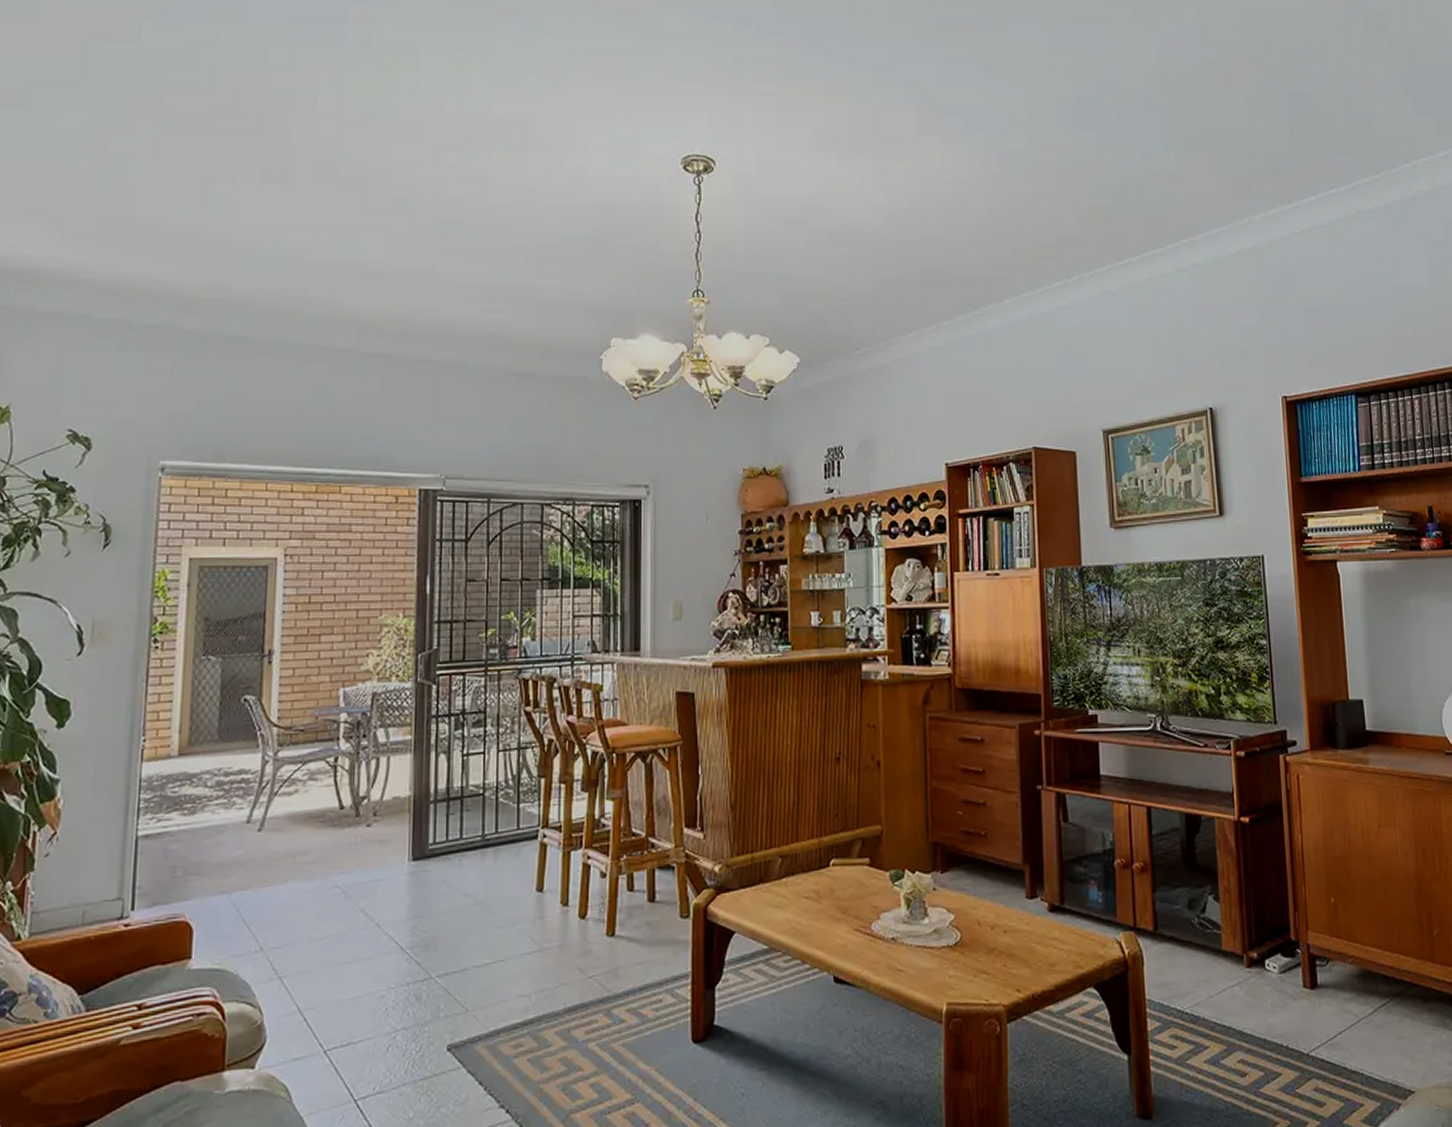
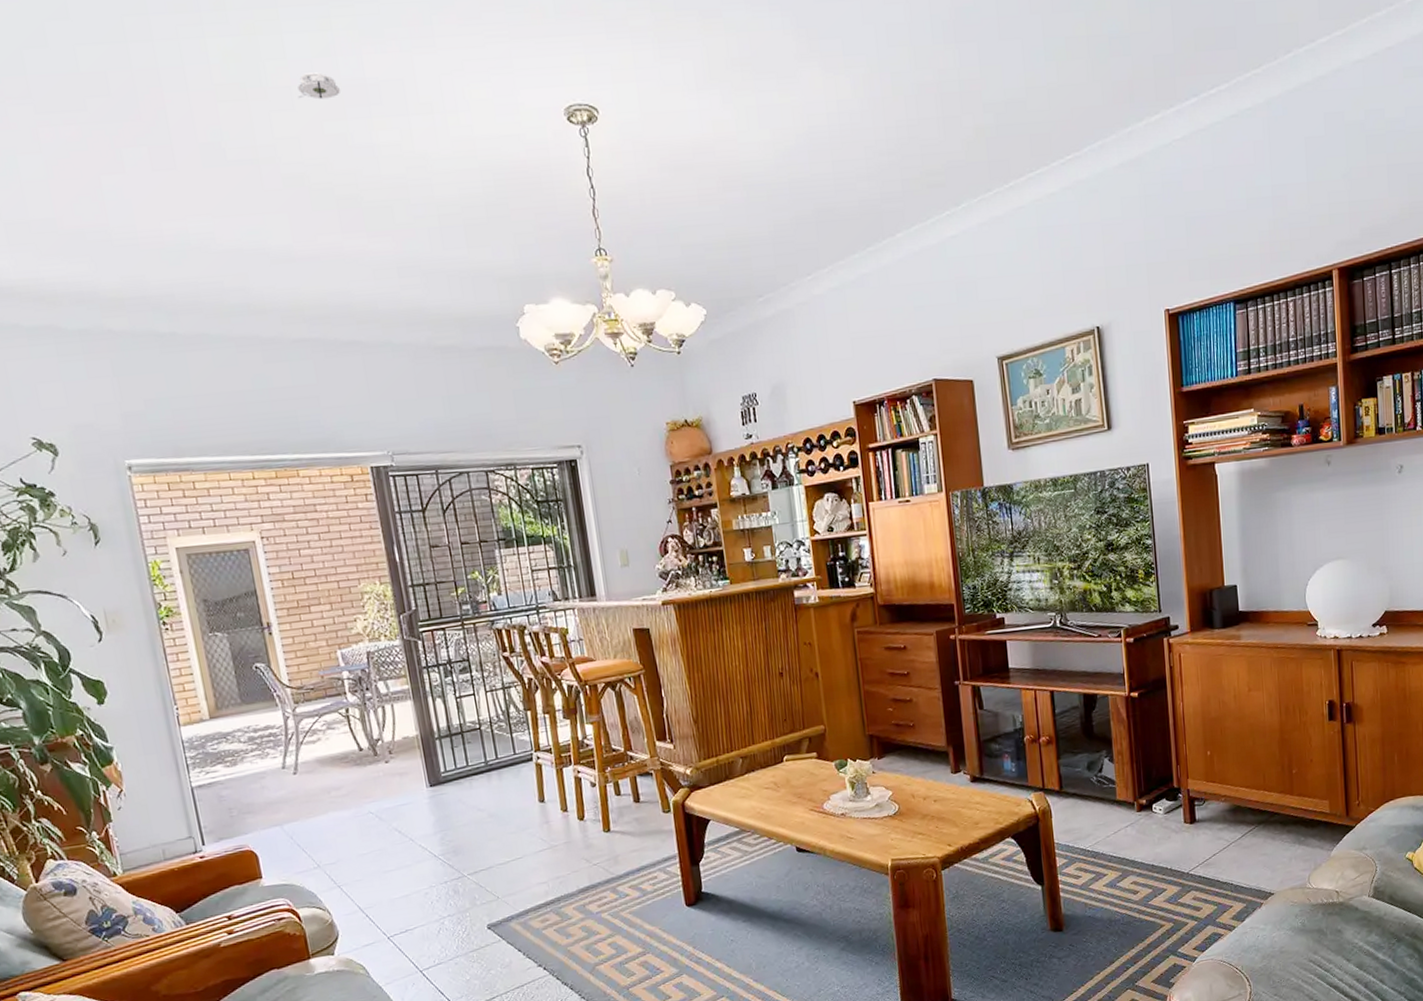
smoke detector: none [422,107,465,132] -> present [297,72,341,100]

